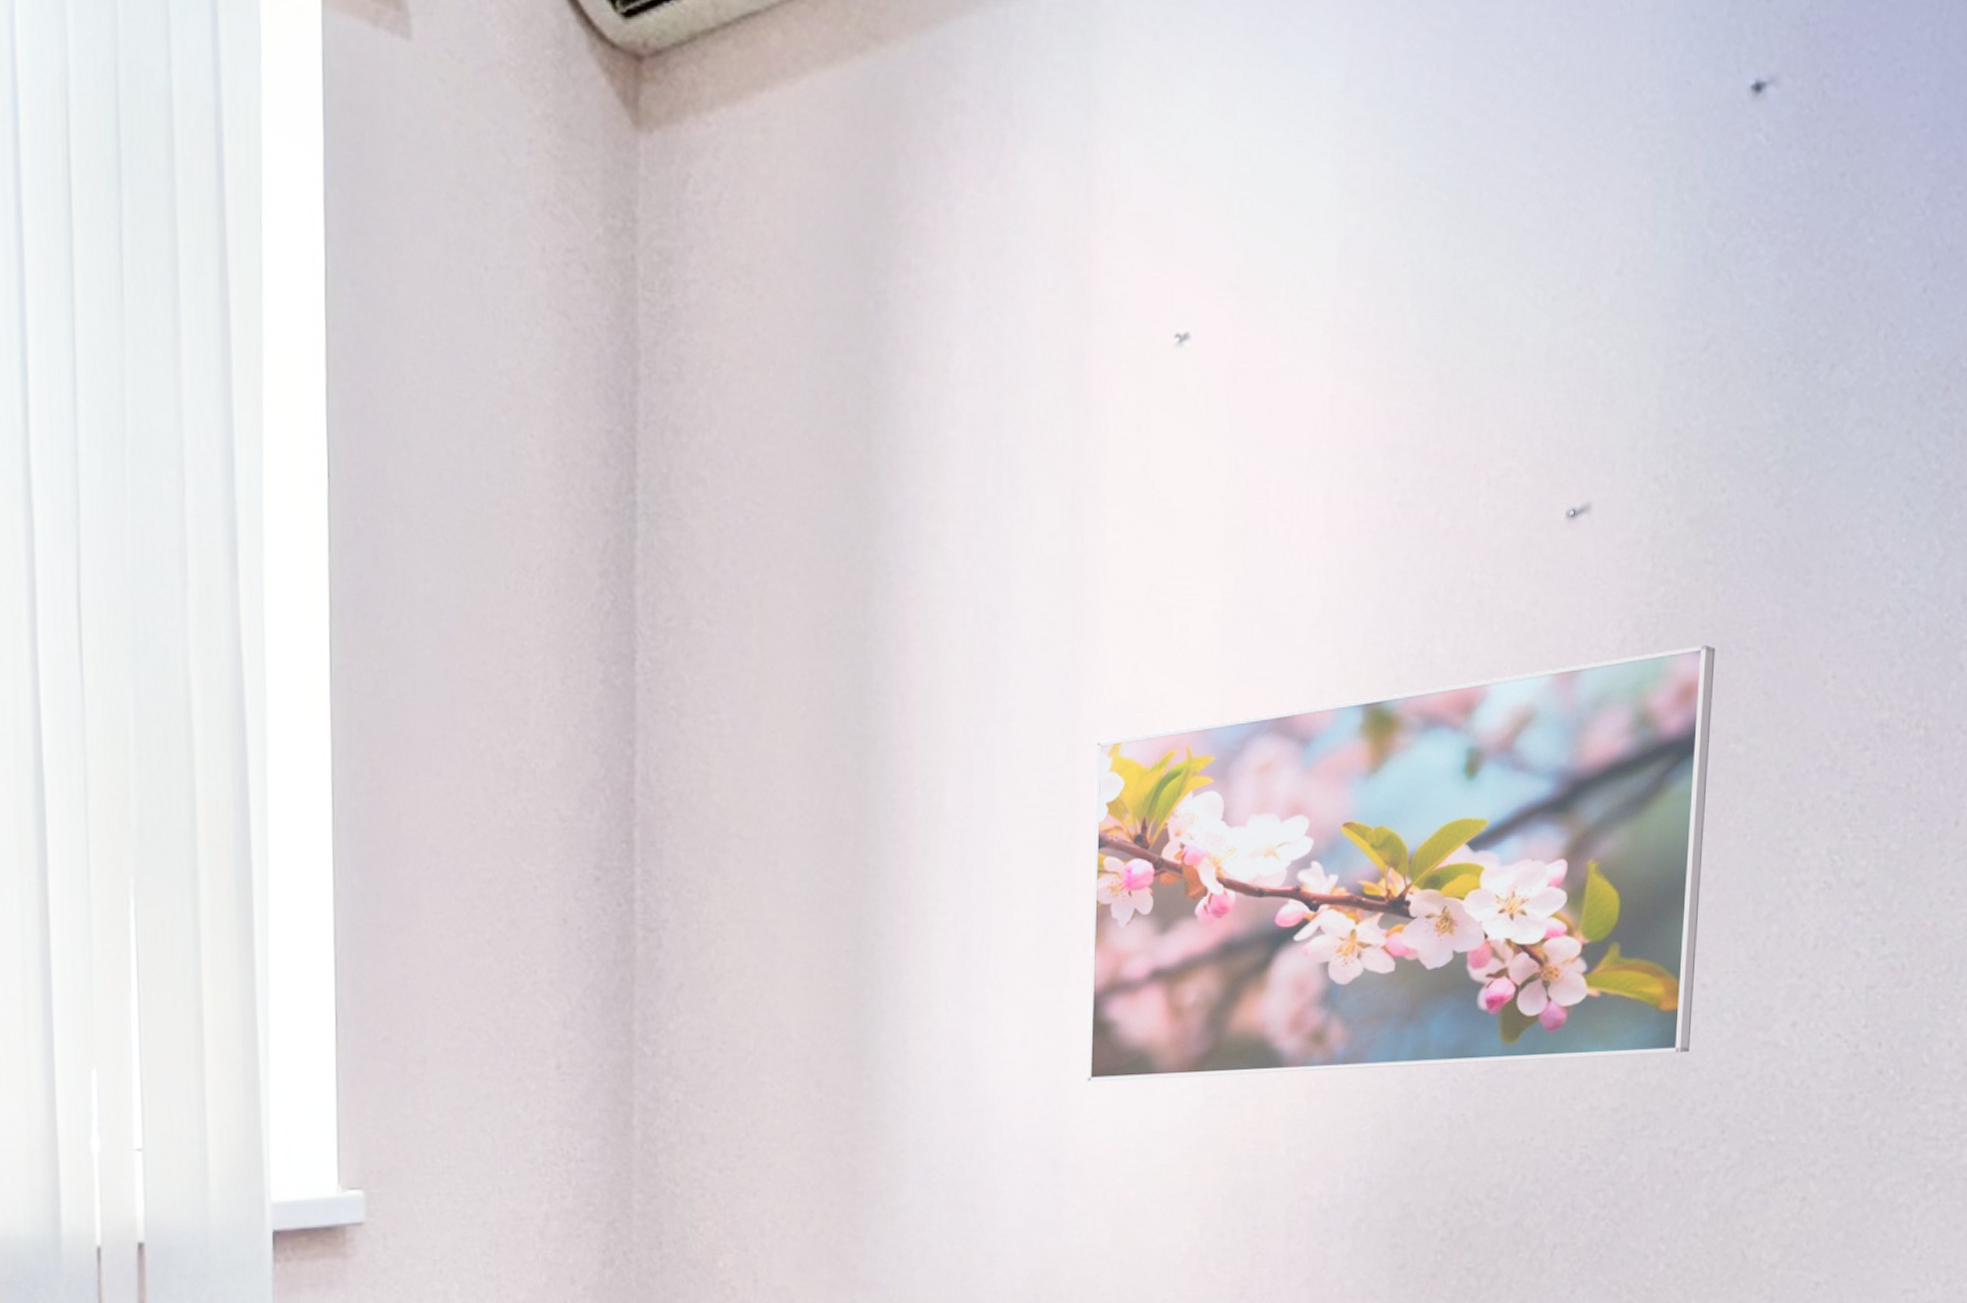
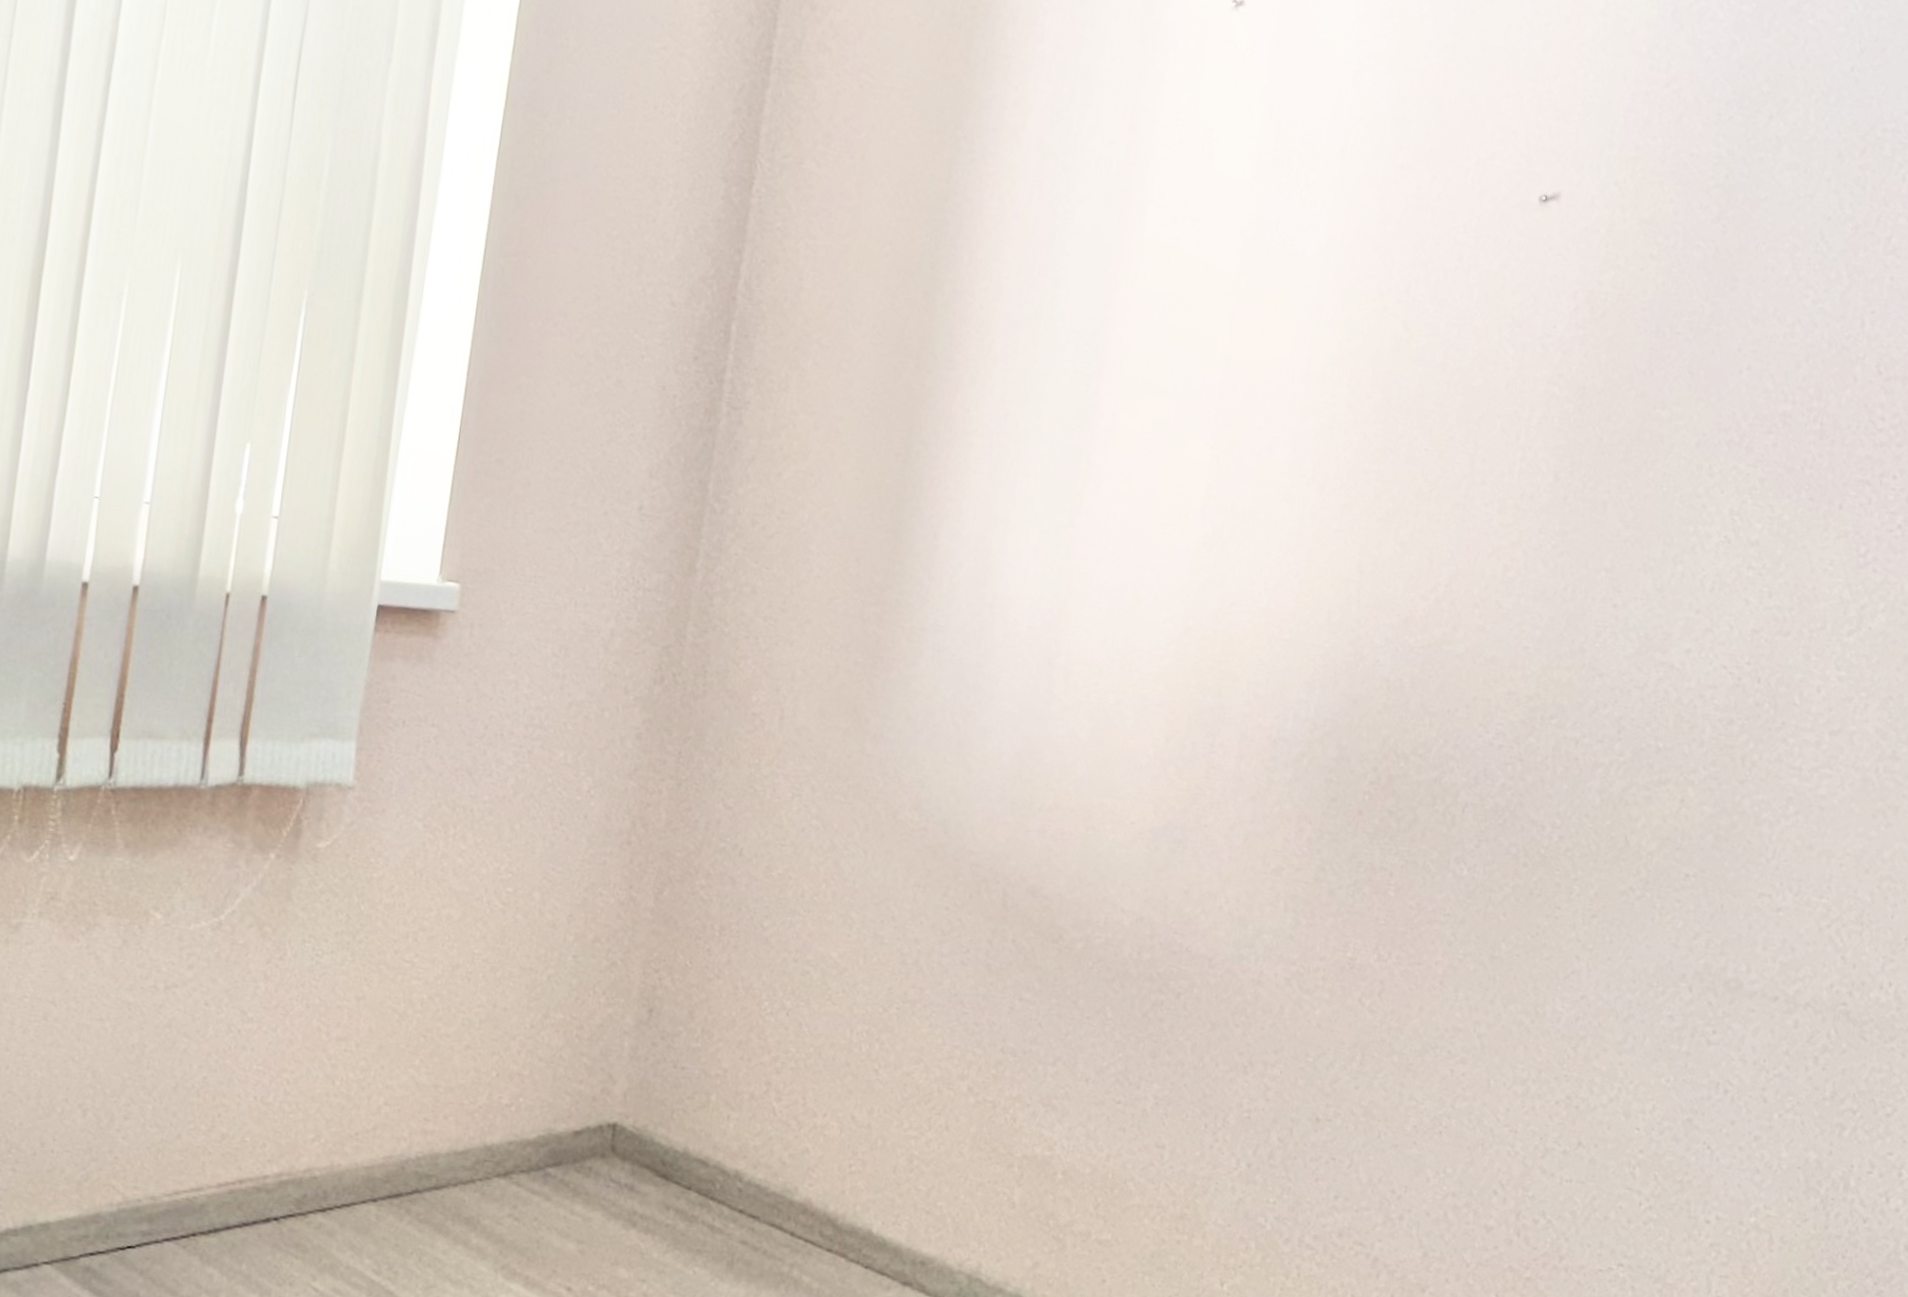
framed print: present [1087,645,1716,1082] -> none [1085,317,1652,659]

